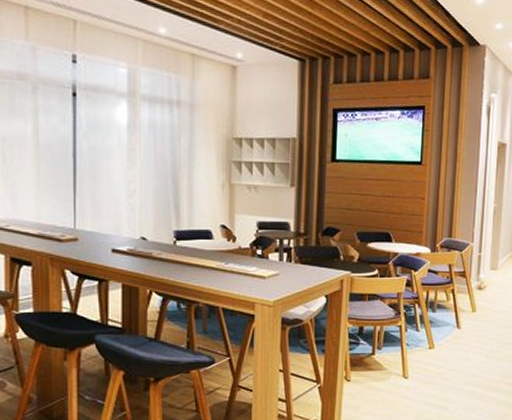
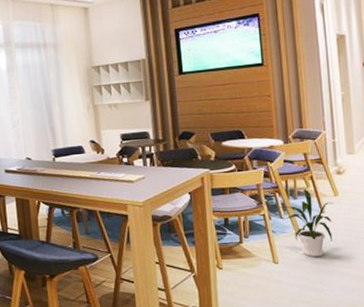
house plant: none [416,302,470,374] -> present [279,189,334,258]

